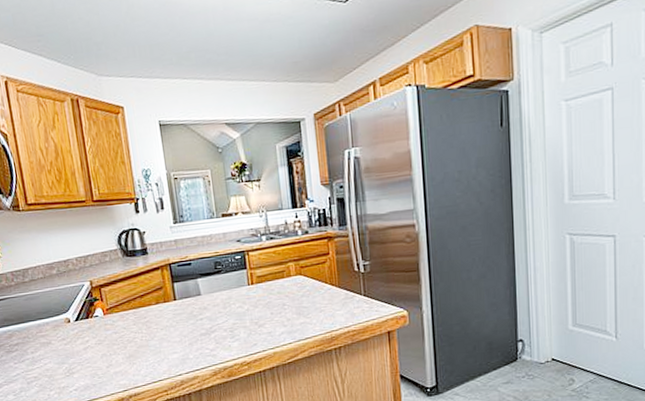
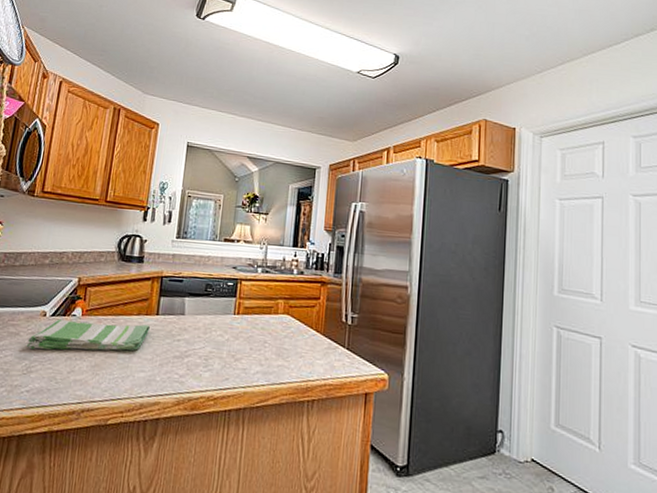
dish towel: none [60,311,171,354] -> present [26,318,150,351]

